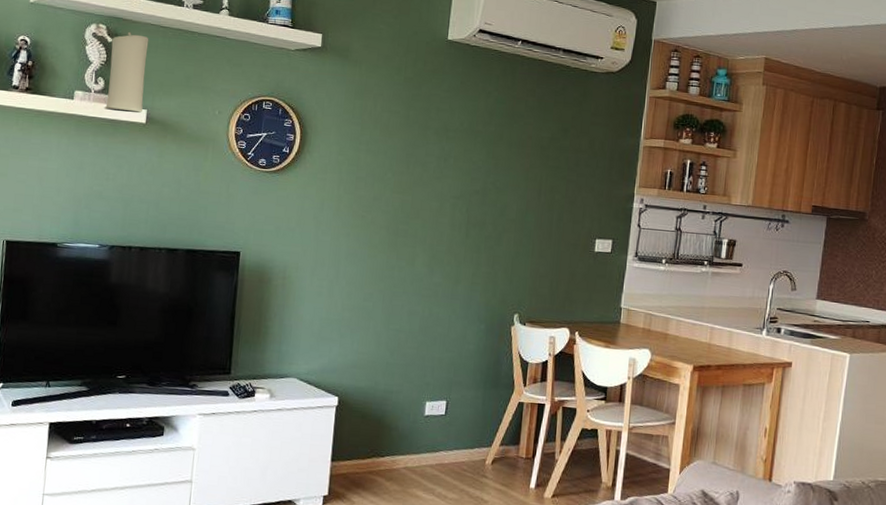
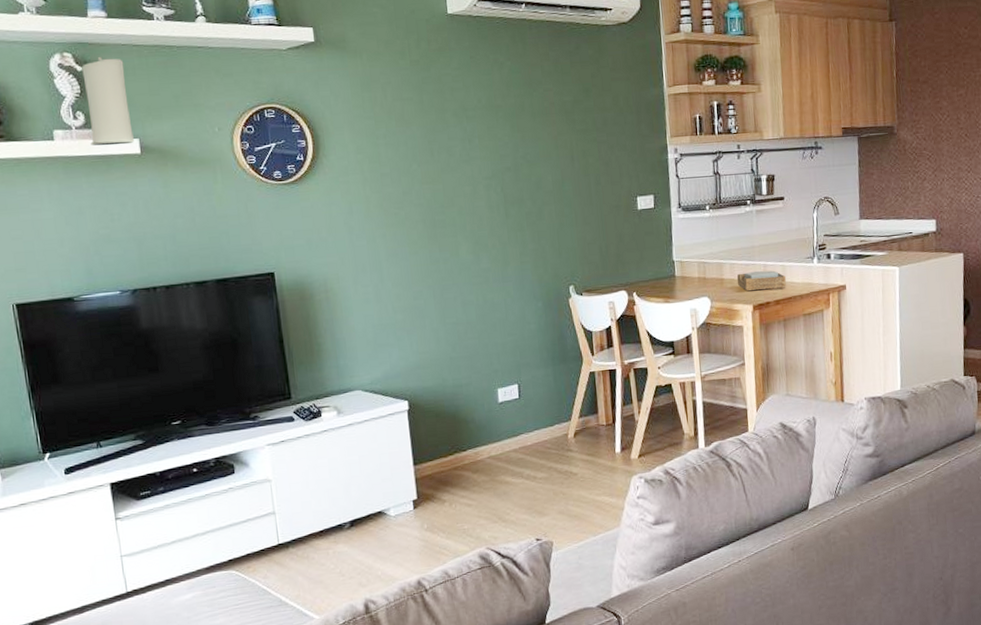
napkin holder: none [681,331,731,355] -> present [736,270,786,292]

